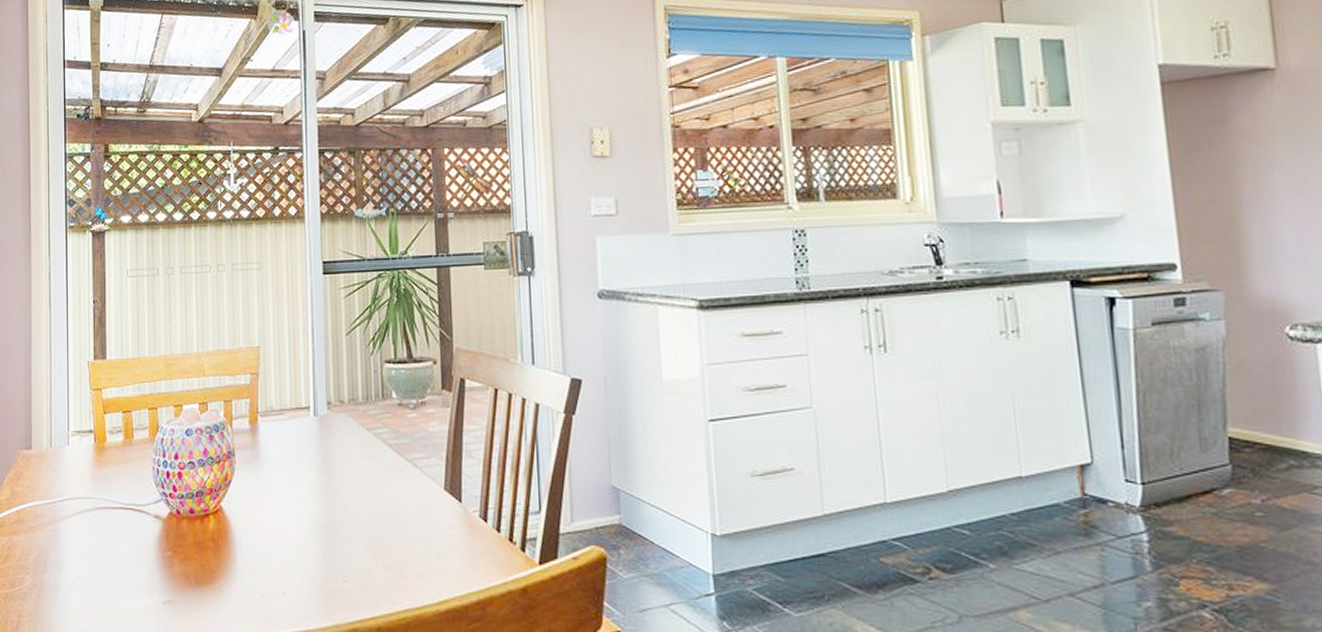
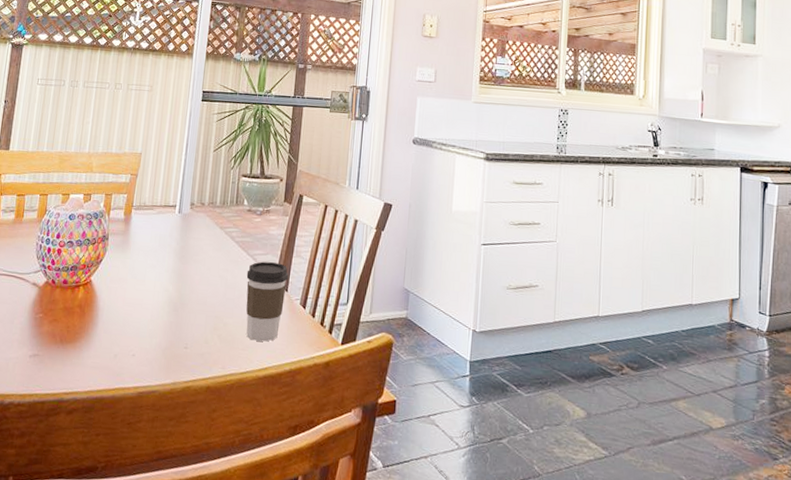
coffee cup: none [407,466,461,567] -> present [246,261,289,342]

